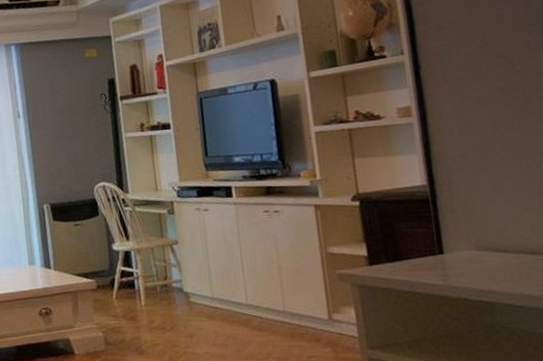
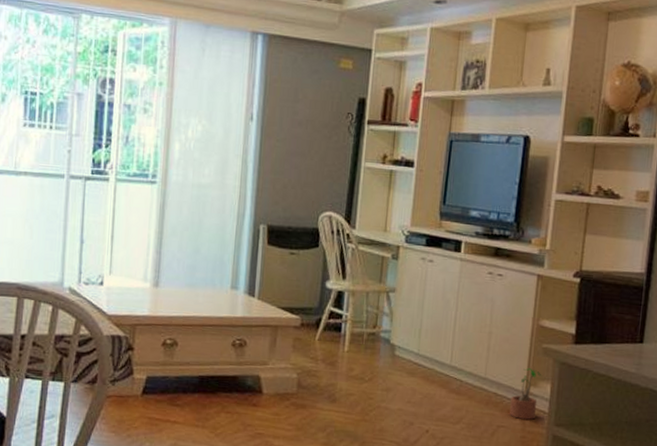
potted plant: none [316,295,345,347] -> present [509,367,542,420]

